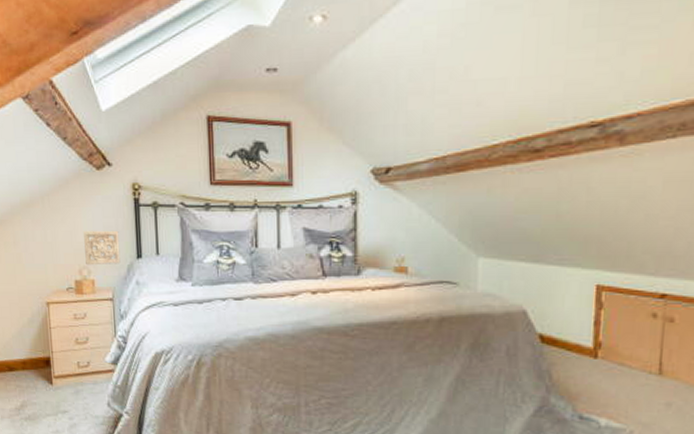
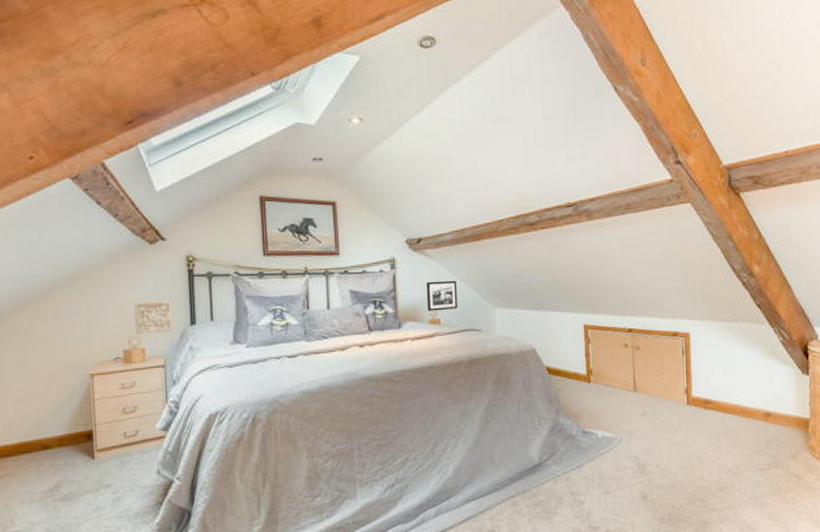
picture frame: none [392,220,432,257] -> present [426,280,458,312]

